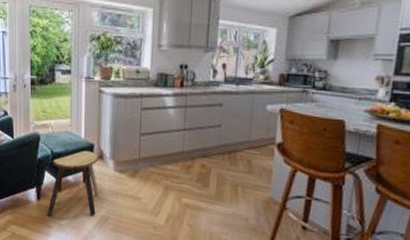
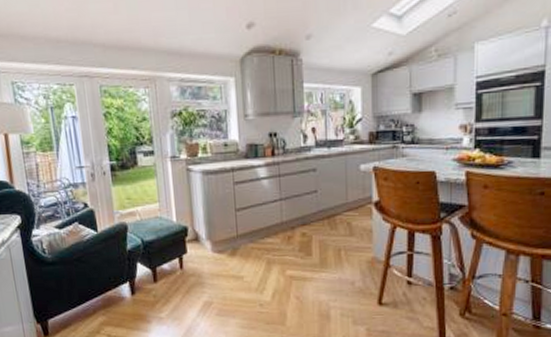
stool: present [47,150,99,217] -> none [144,234,198,311]

